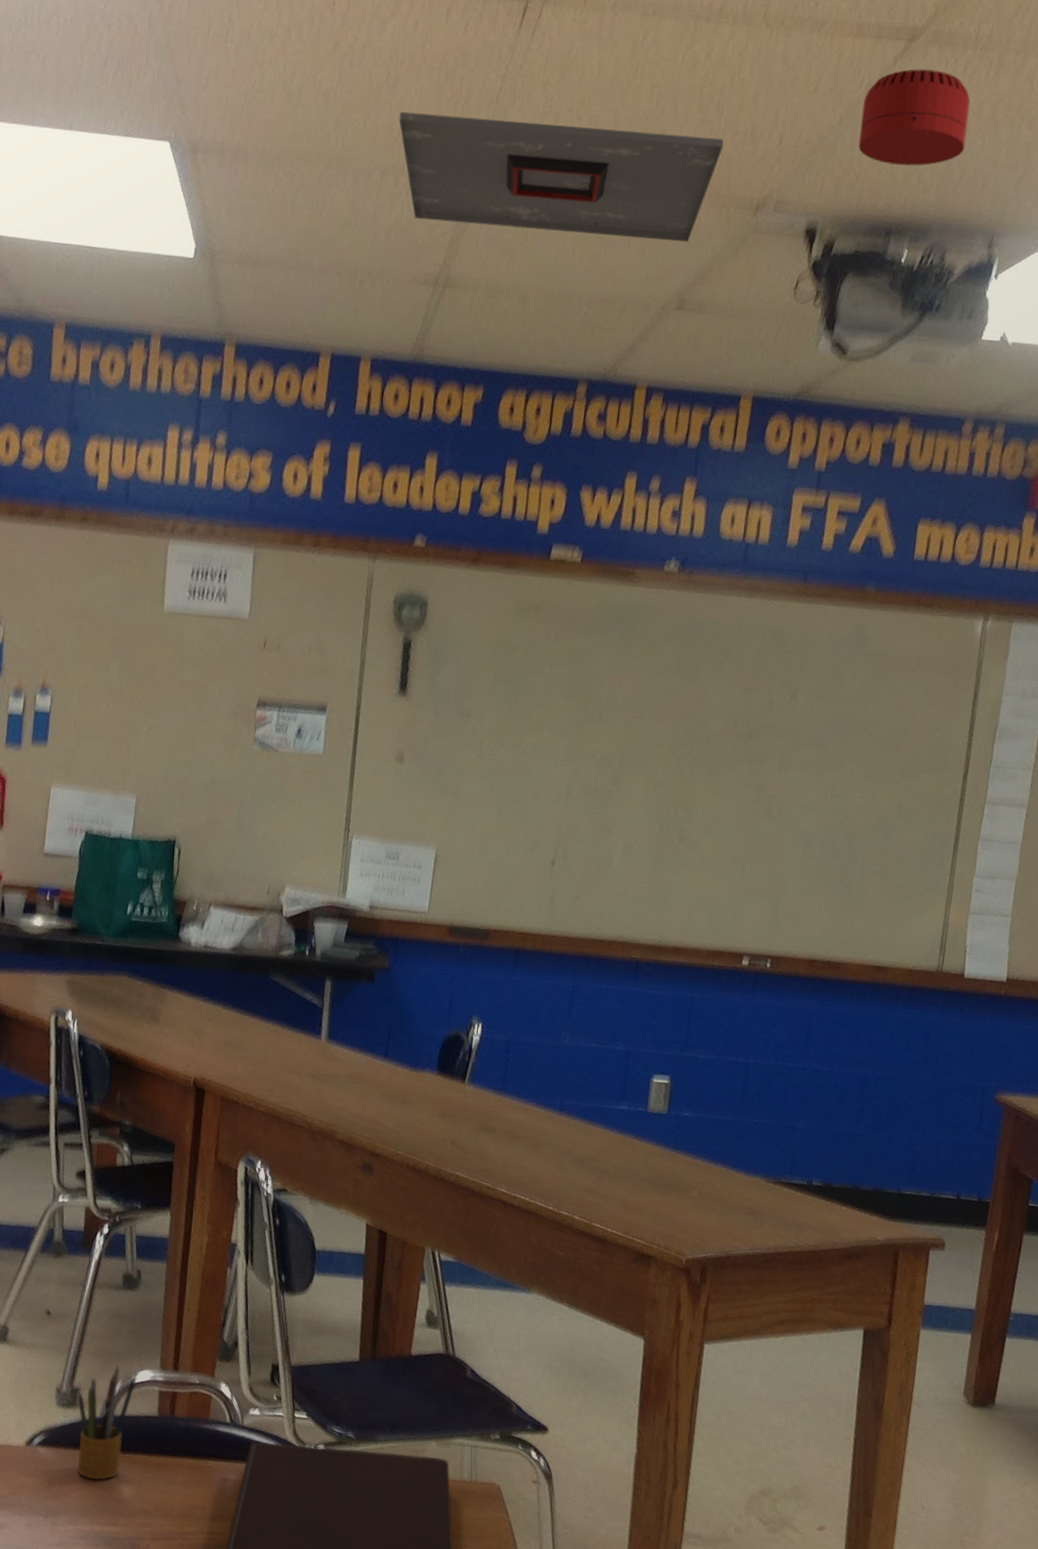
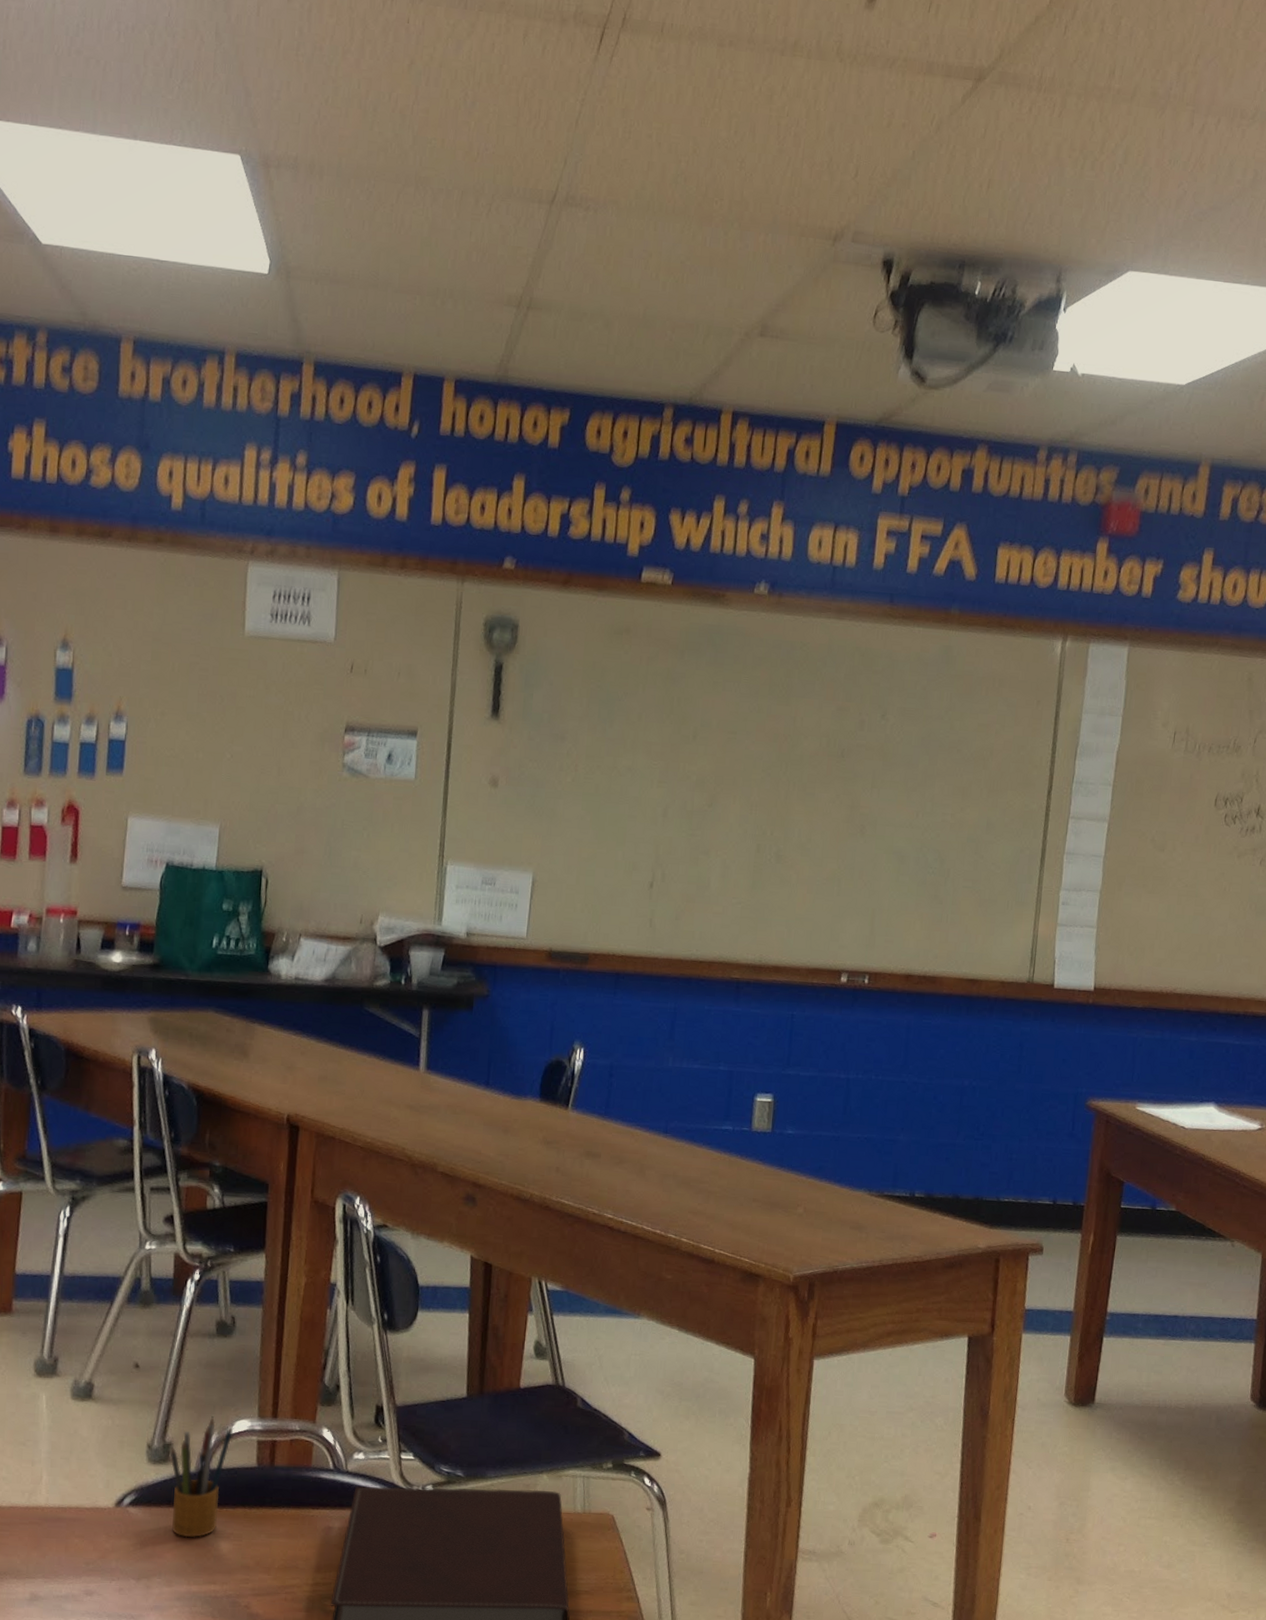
ceiling vent: present [399,112,724,243] -> none [477,132,802,270]
smoke detector: present [858,69,971,166] -> none [931,108,1036,202]

